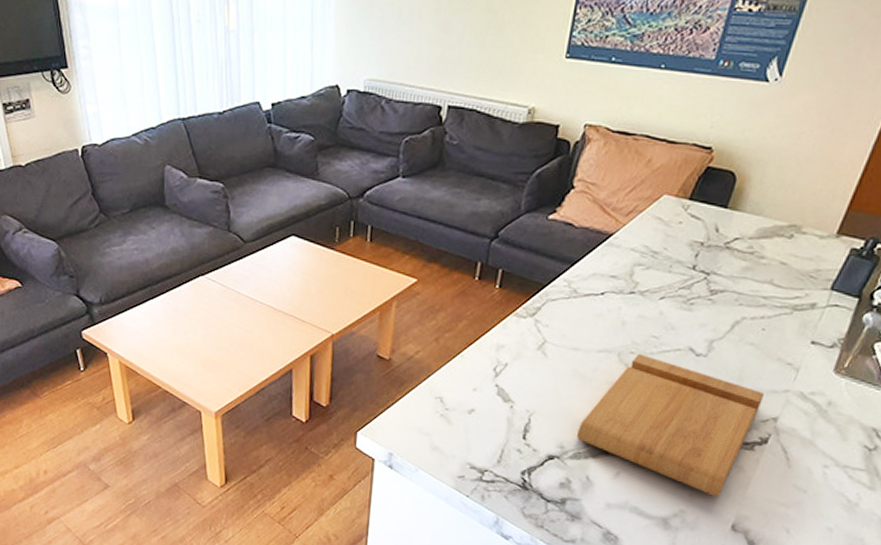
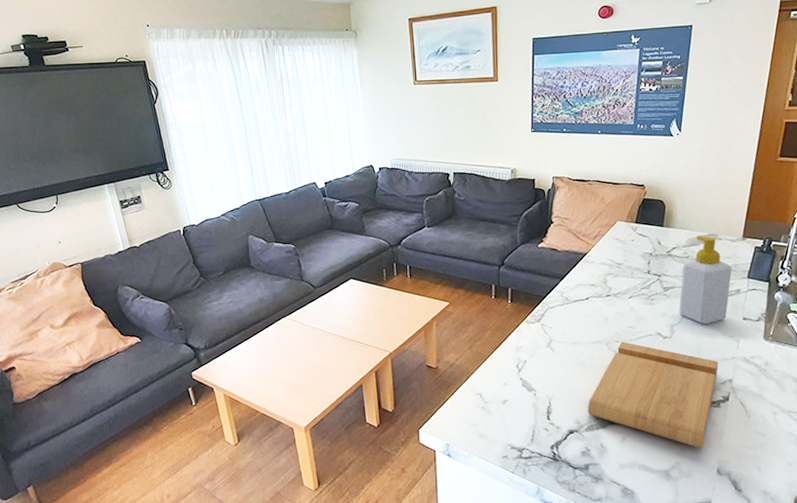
soap bottle: none [724,226,812,344] -> present [679,236,732,324]

